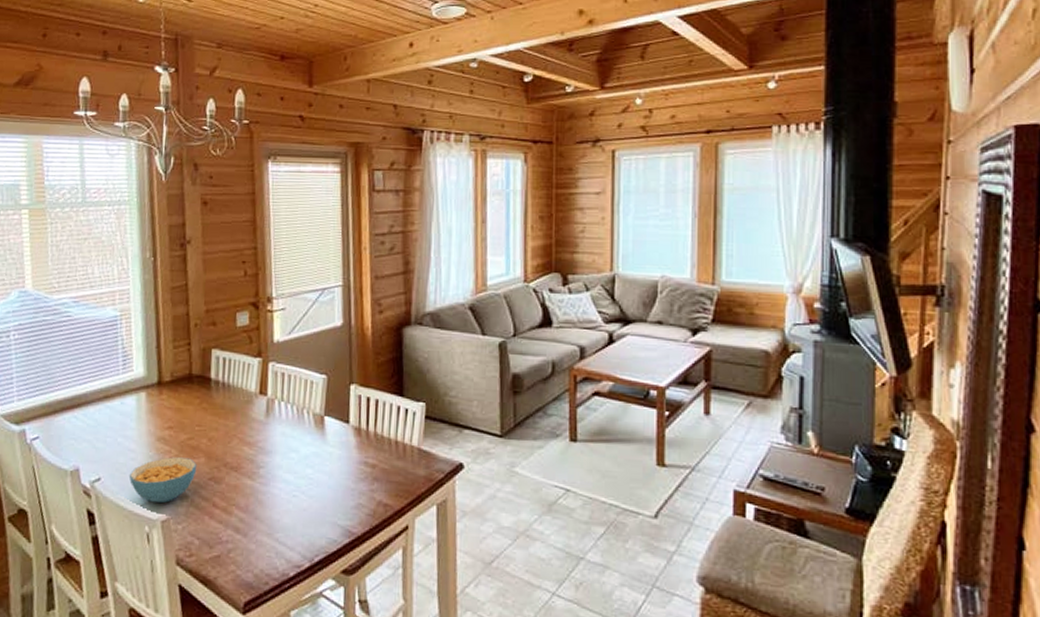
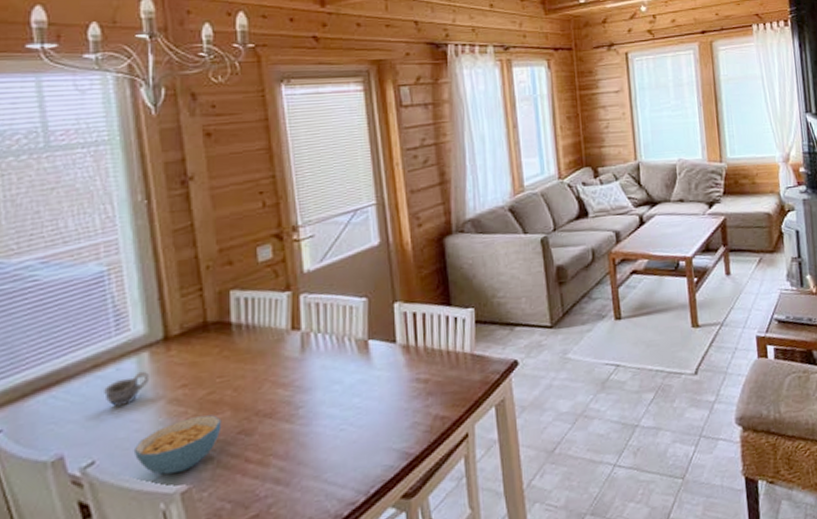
cup: none [111,408,146,436] -> present [104,371,150,408]

